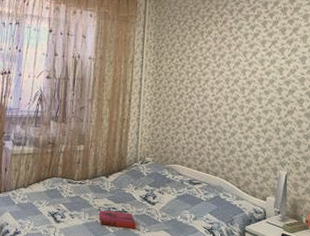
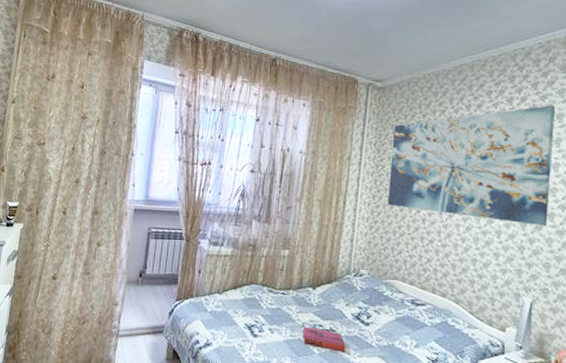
wall art: none [166,7,302,111] -> present [387,105,556,227]

